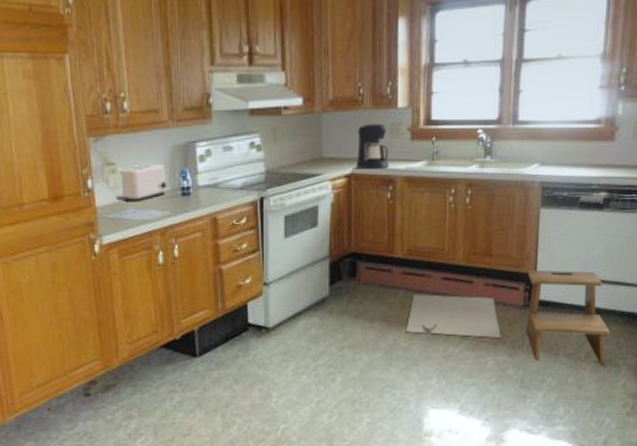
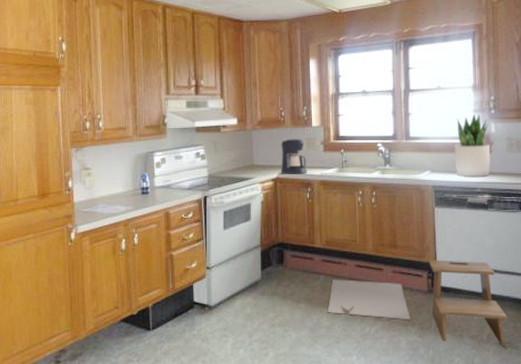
toaster: present [114,163,167,201] -> none [88,169,130,198]
planter: none [569,92,615,170] -> present [454,114,491,177]

